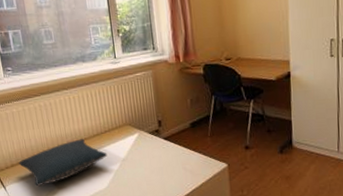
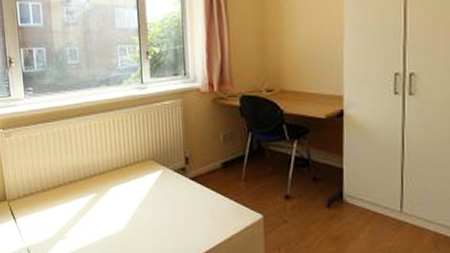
pillow: present [19,139,108,187] -> none [32,172,127,222]

